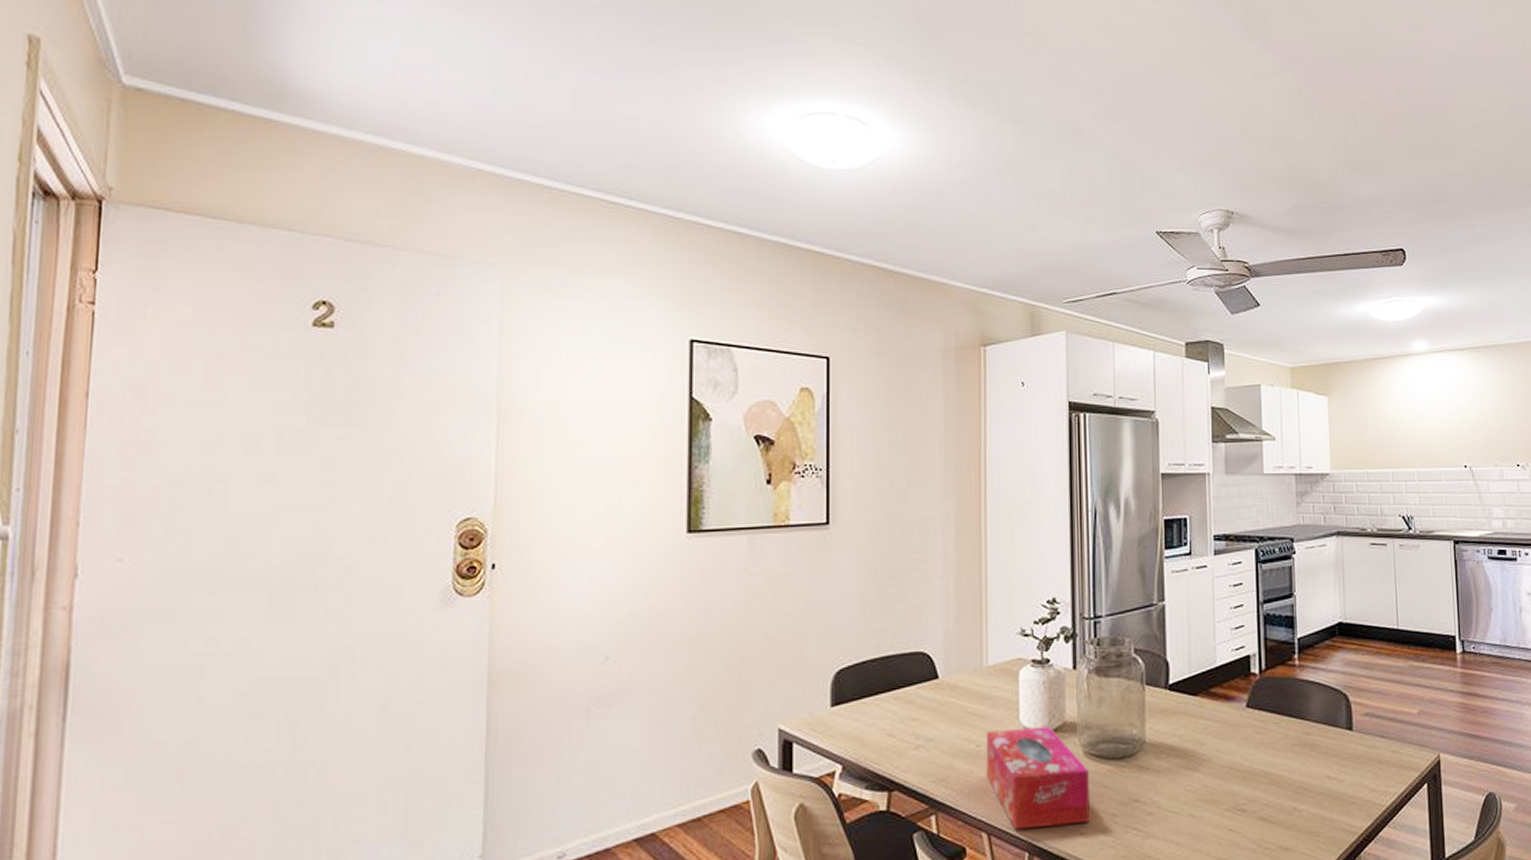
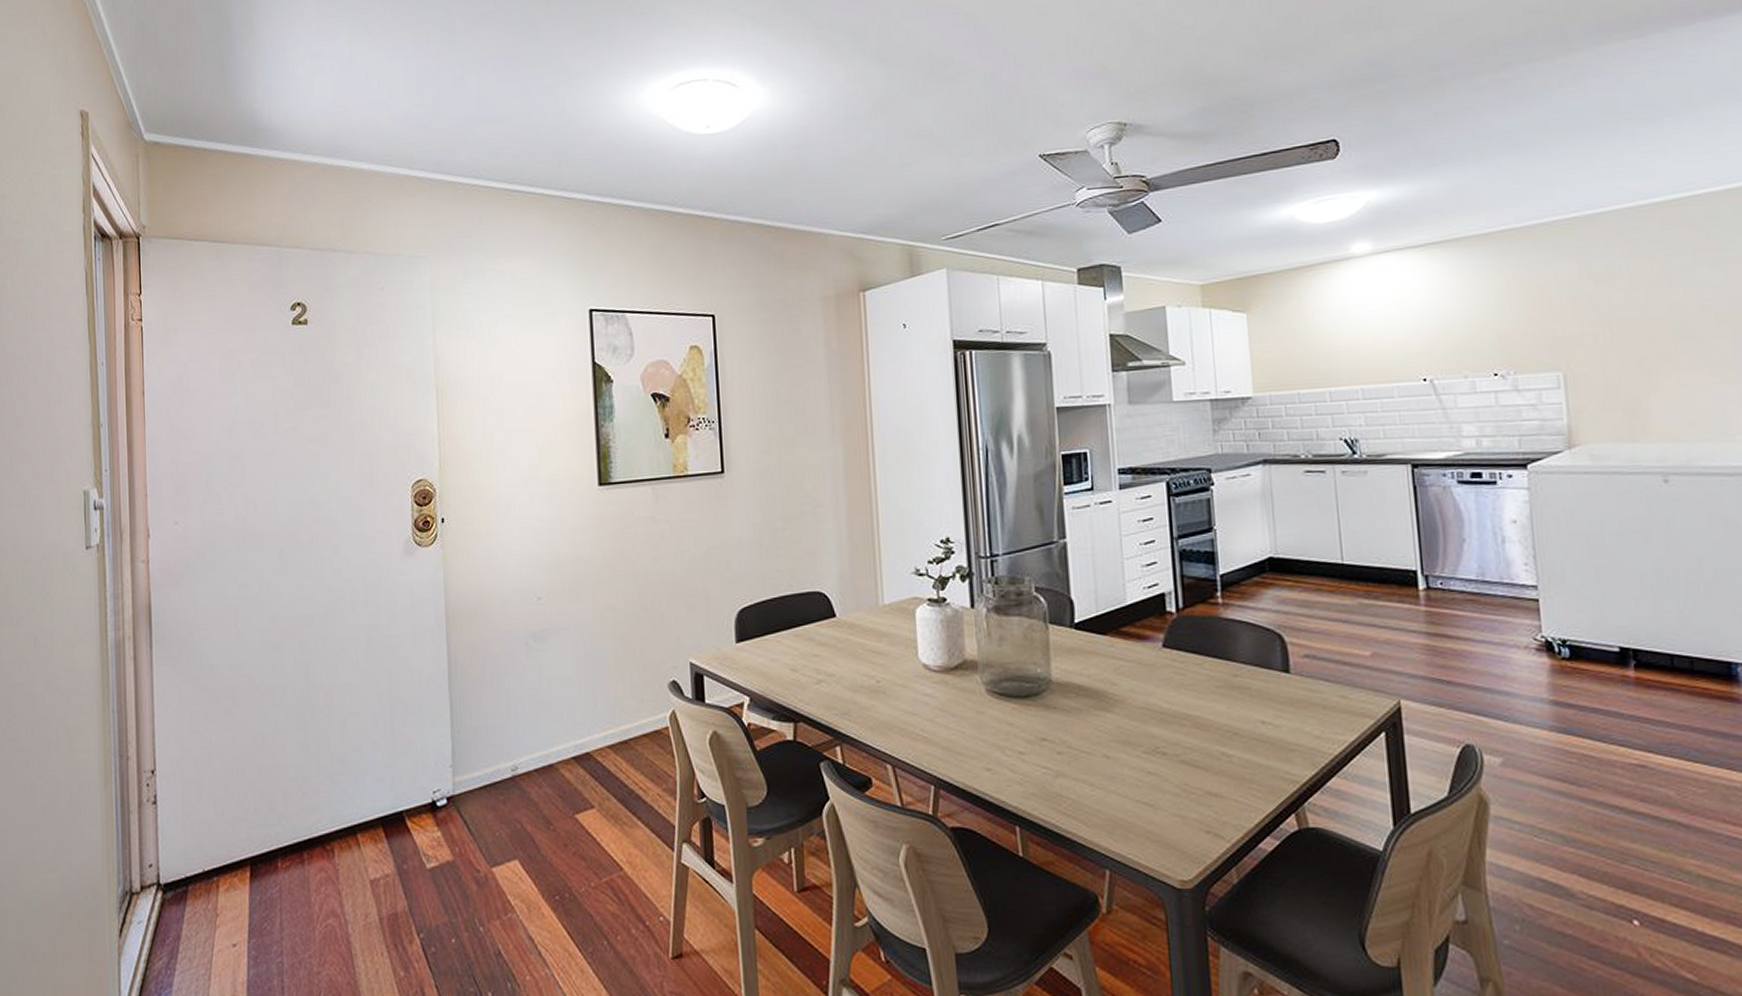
tissue box: present [985,726,1090,830] -> none [885,664,996,763]

